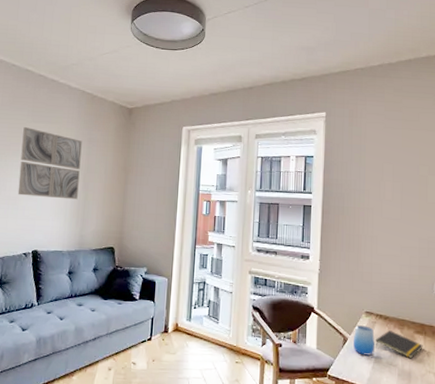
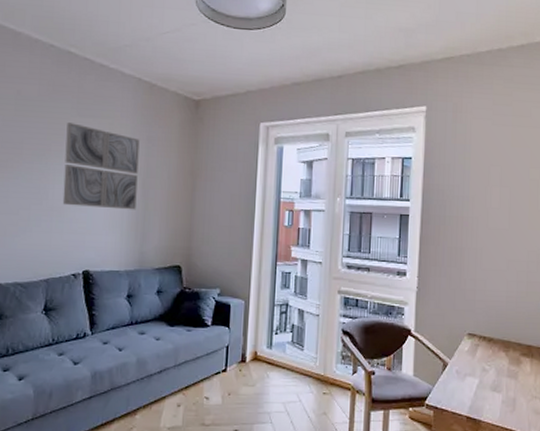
cup: present [352,325,375,356] -> none [453,348,477,382]
notepad: present [376,330,423,359] -> none [478,353,530,384]

